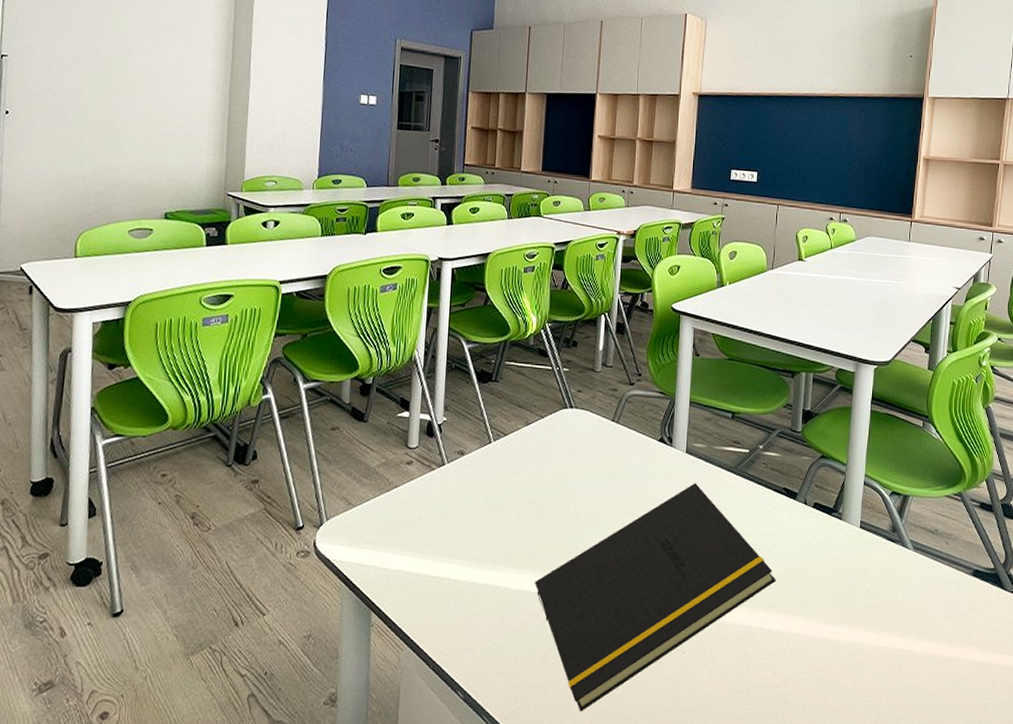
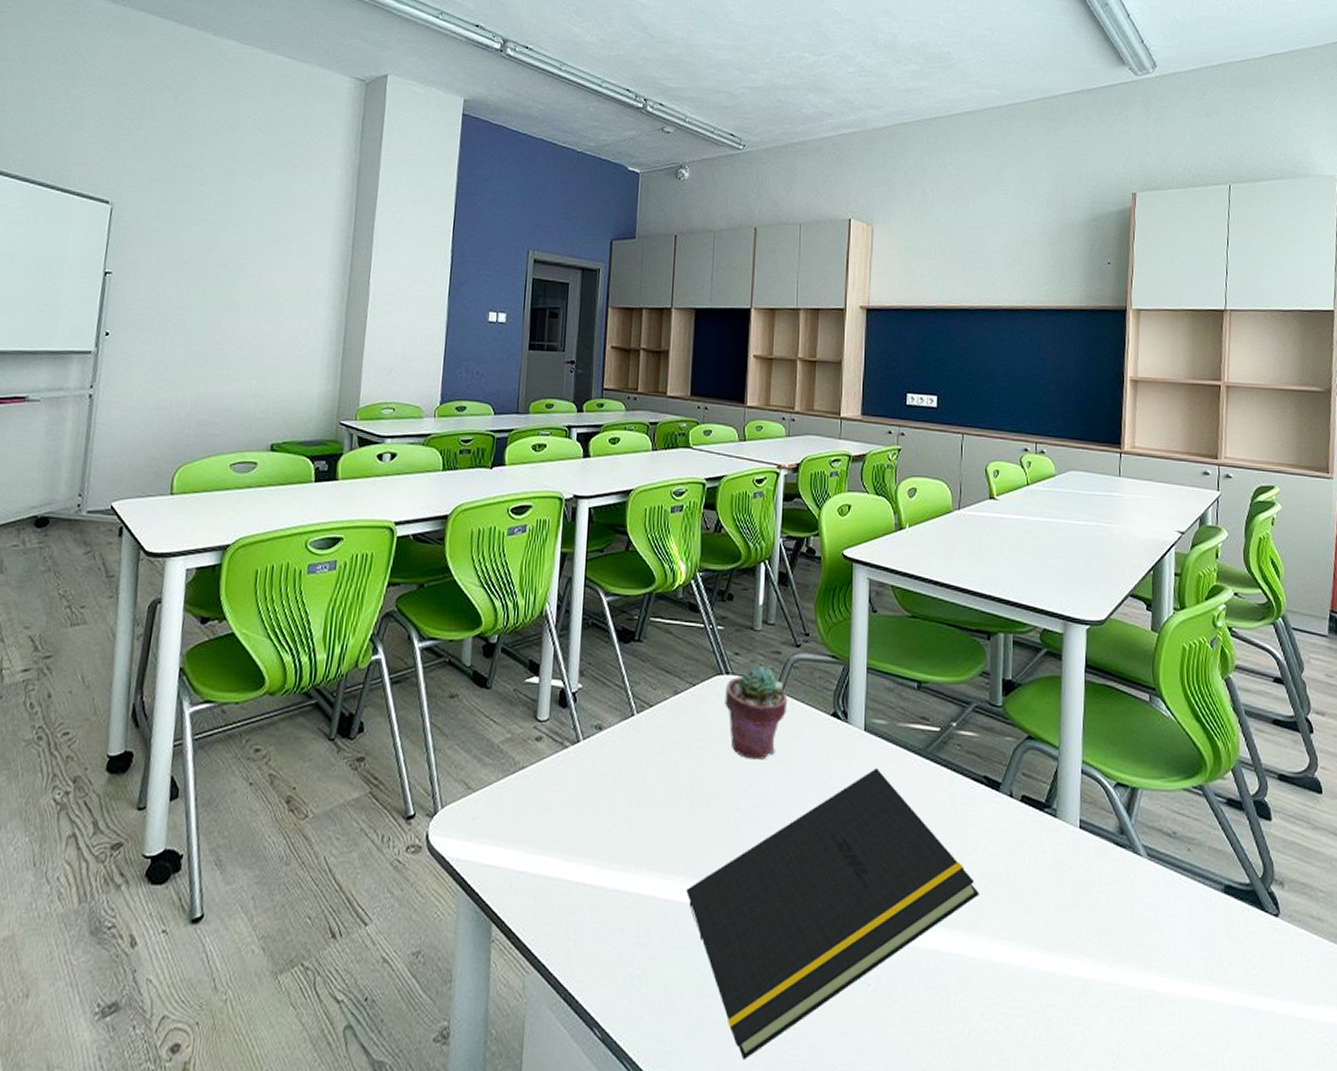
potted succulent: none [569,401,622,478] -> present [725,666,788,760]

